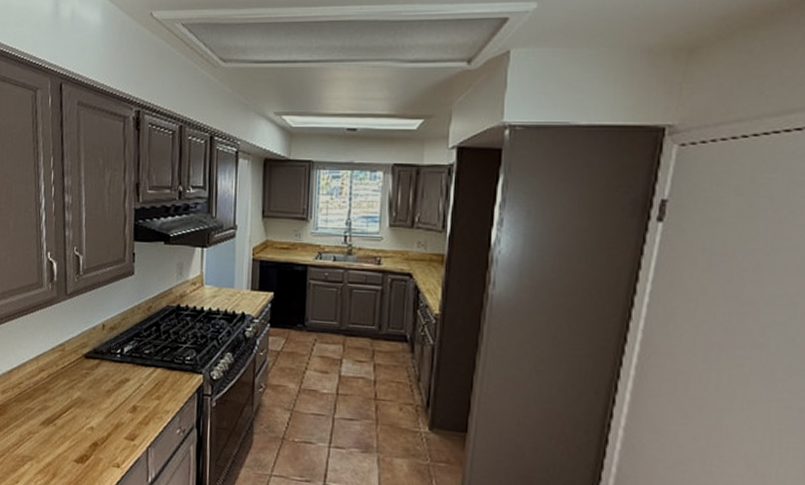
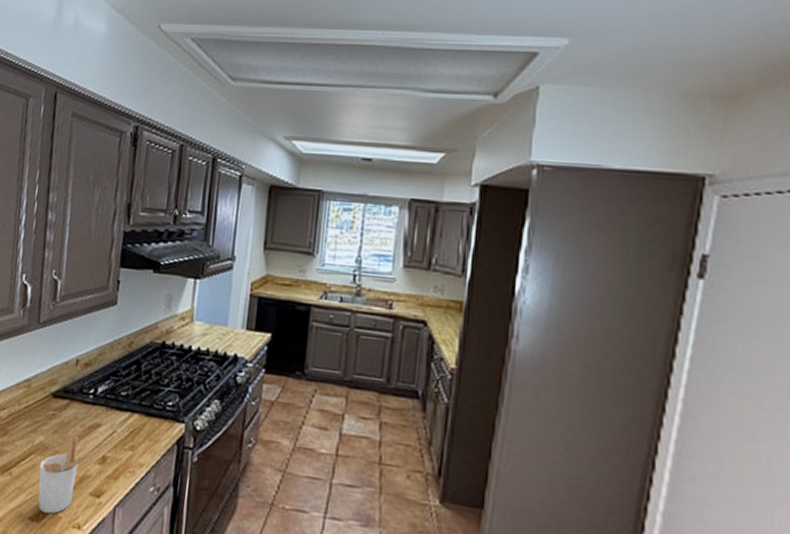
utensil holder: none [79,389,127,456] -> present [38,434,97,514]

